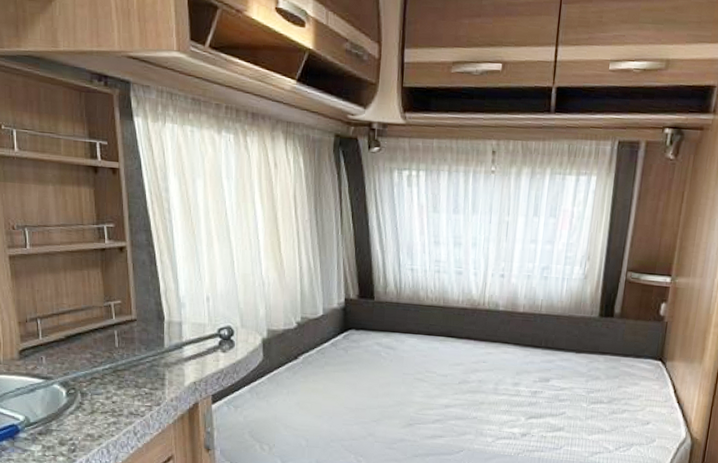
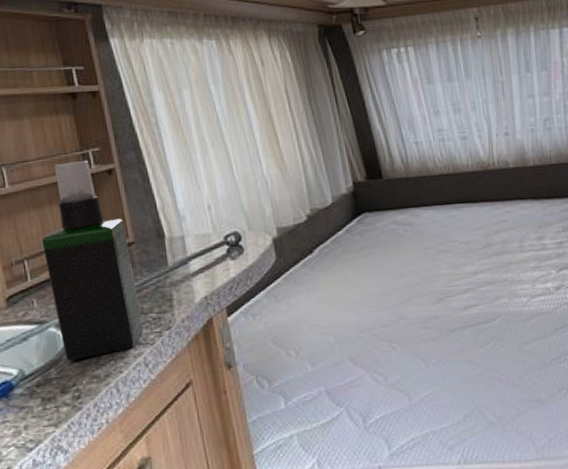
spray bottle: none [55,233,137,418] -> present [42,160,144,361]

